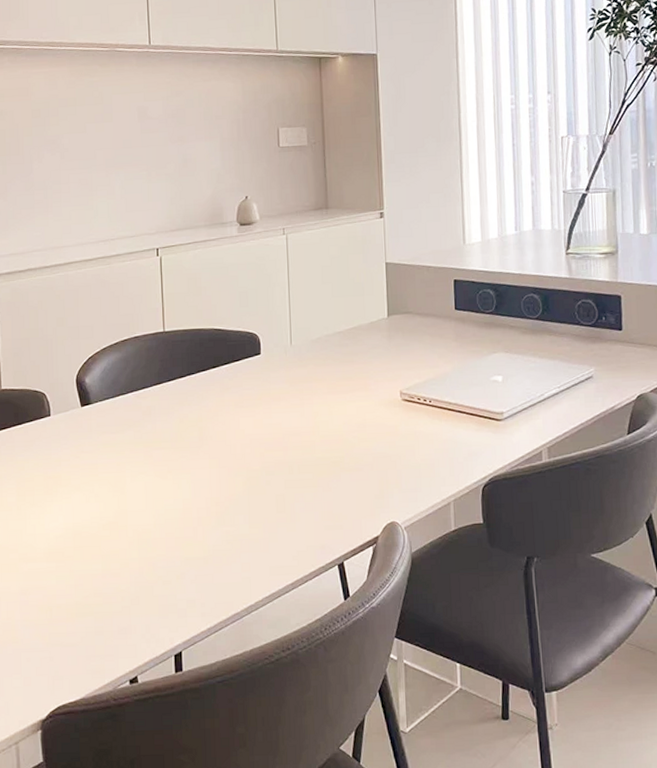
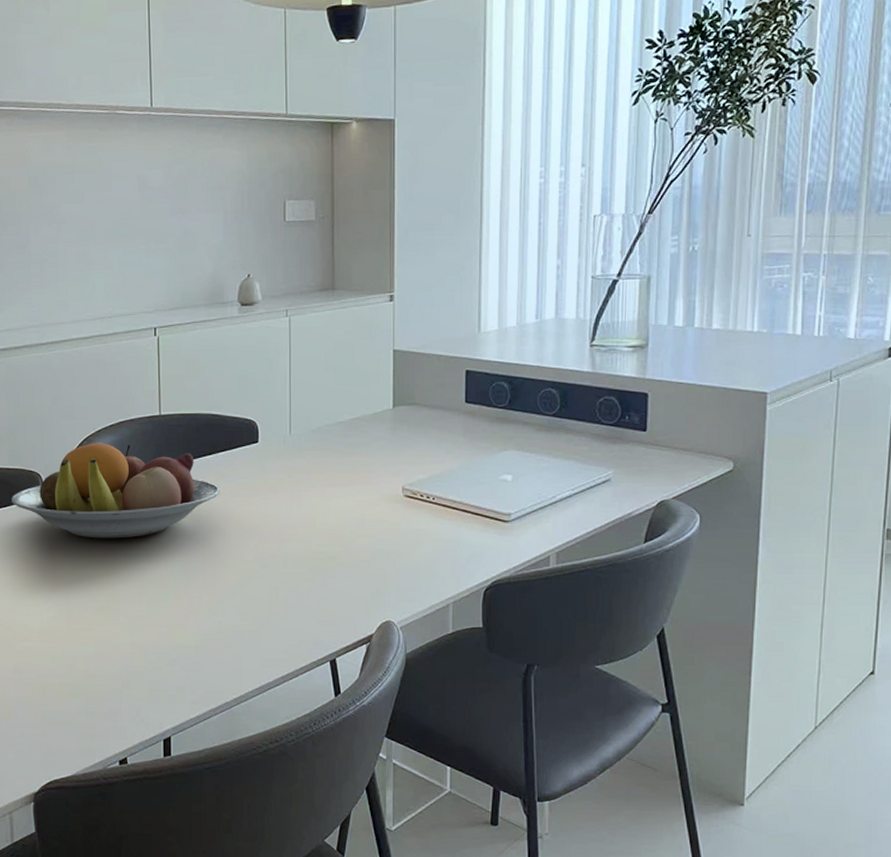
fruit bowl: none [16,360,225,455] -> present [12,442,220,539]

